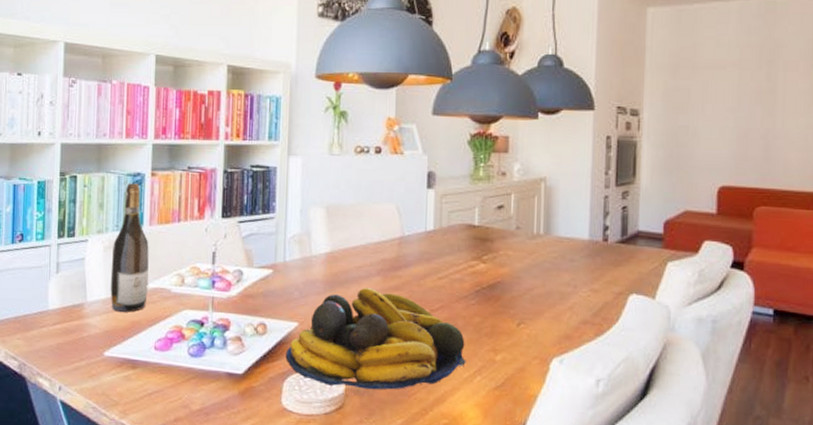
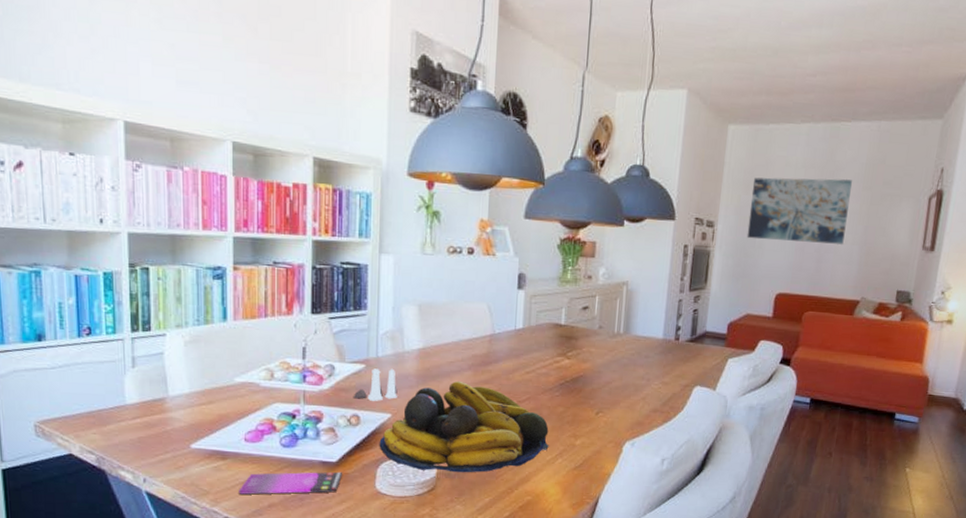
wine bottle: present [110,183,149,312] -> none [193,277,236,406]
smartphone: none [146,384,249,408] -> present [238,471,343,495]
salt and pepper shaker set: none [260,273,305,309] -> present [353,368,398,401]
wall art: none [678,57,798,129] -> present [746,177,852,244]

